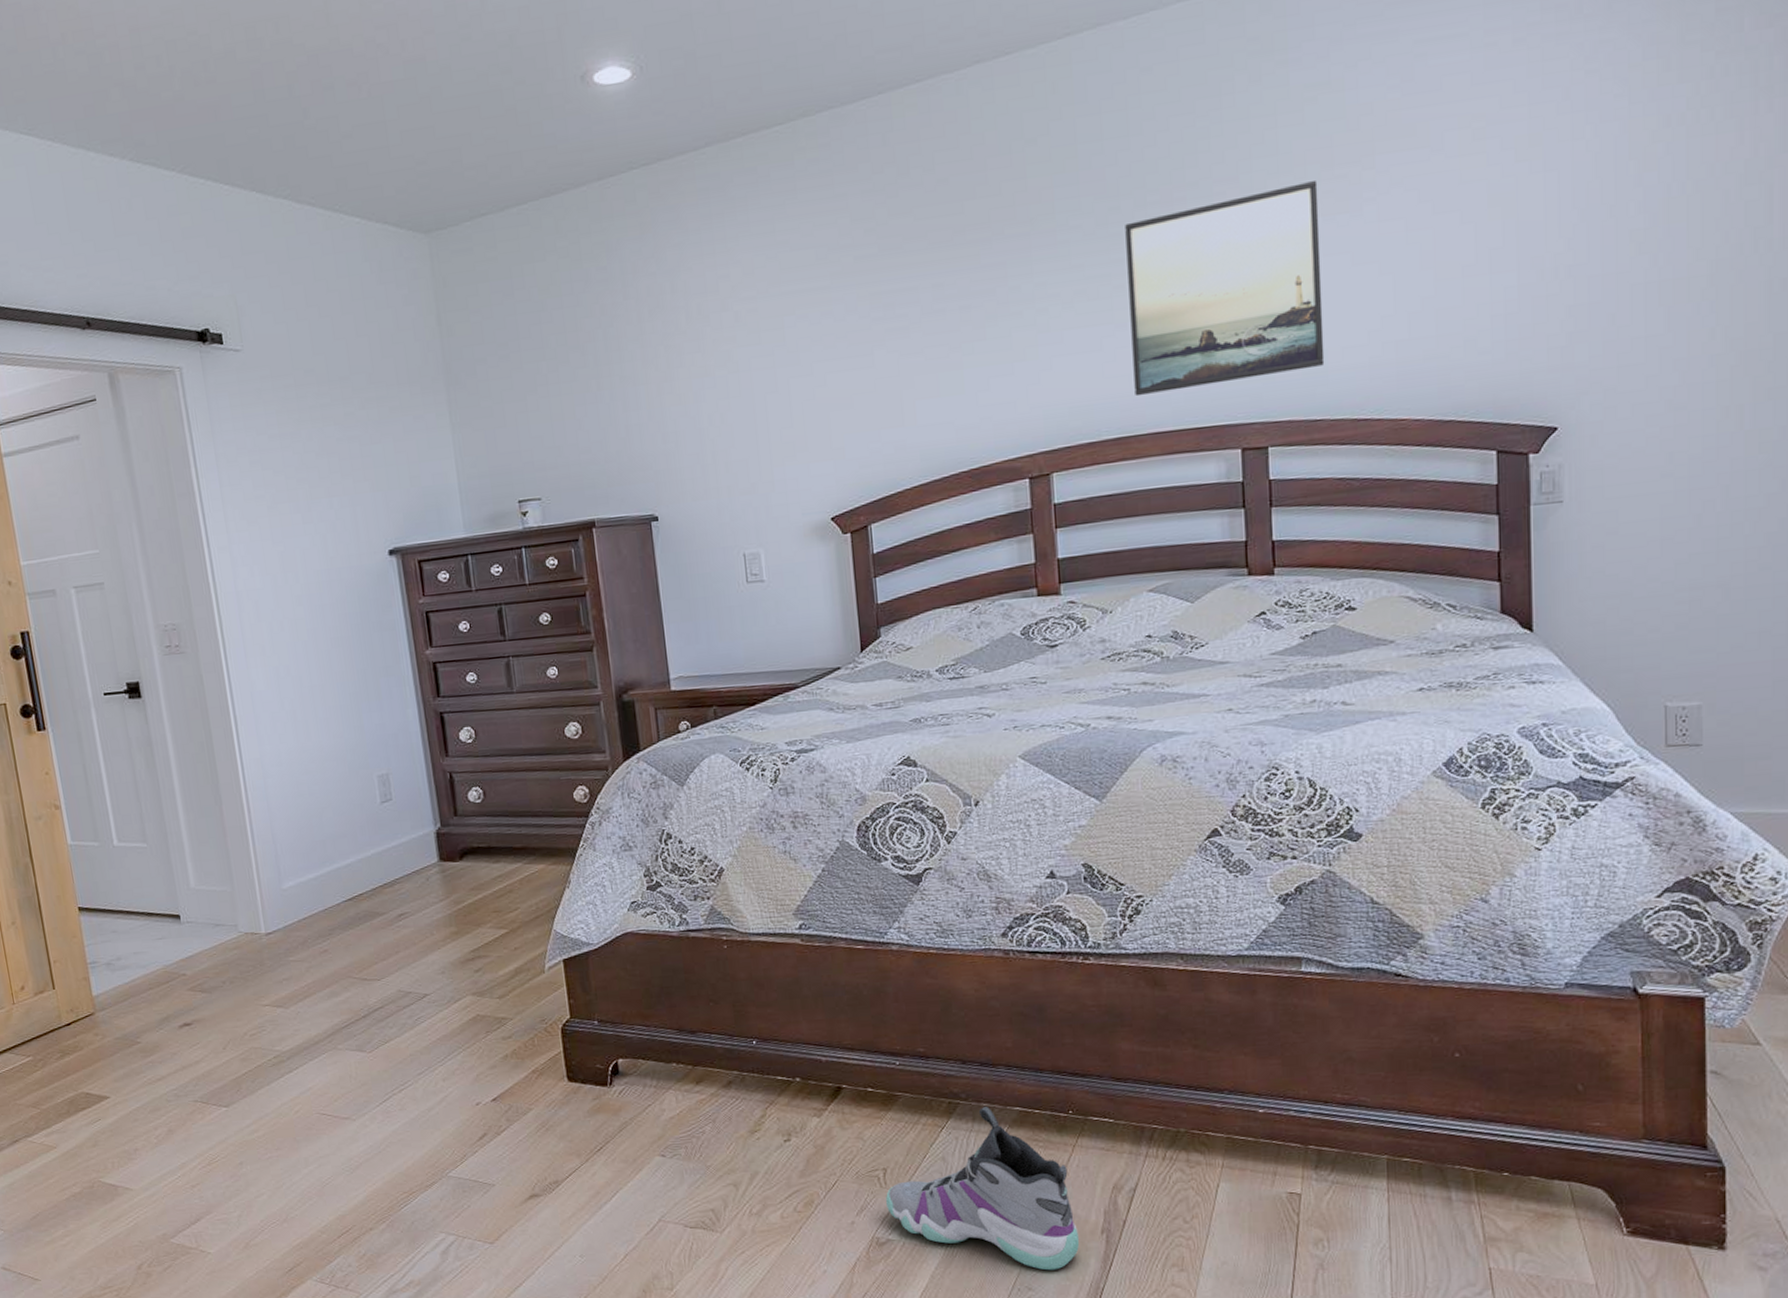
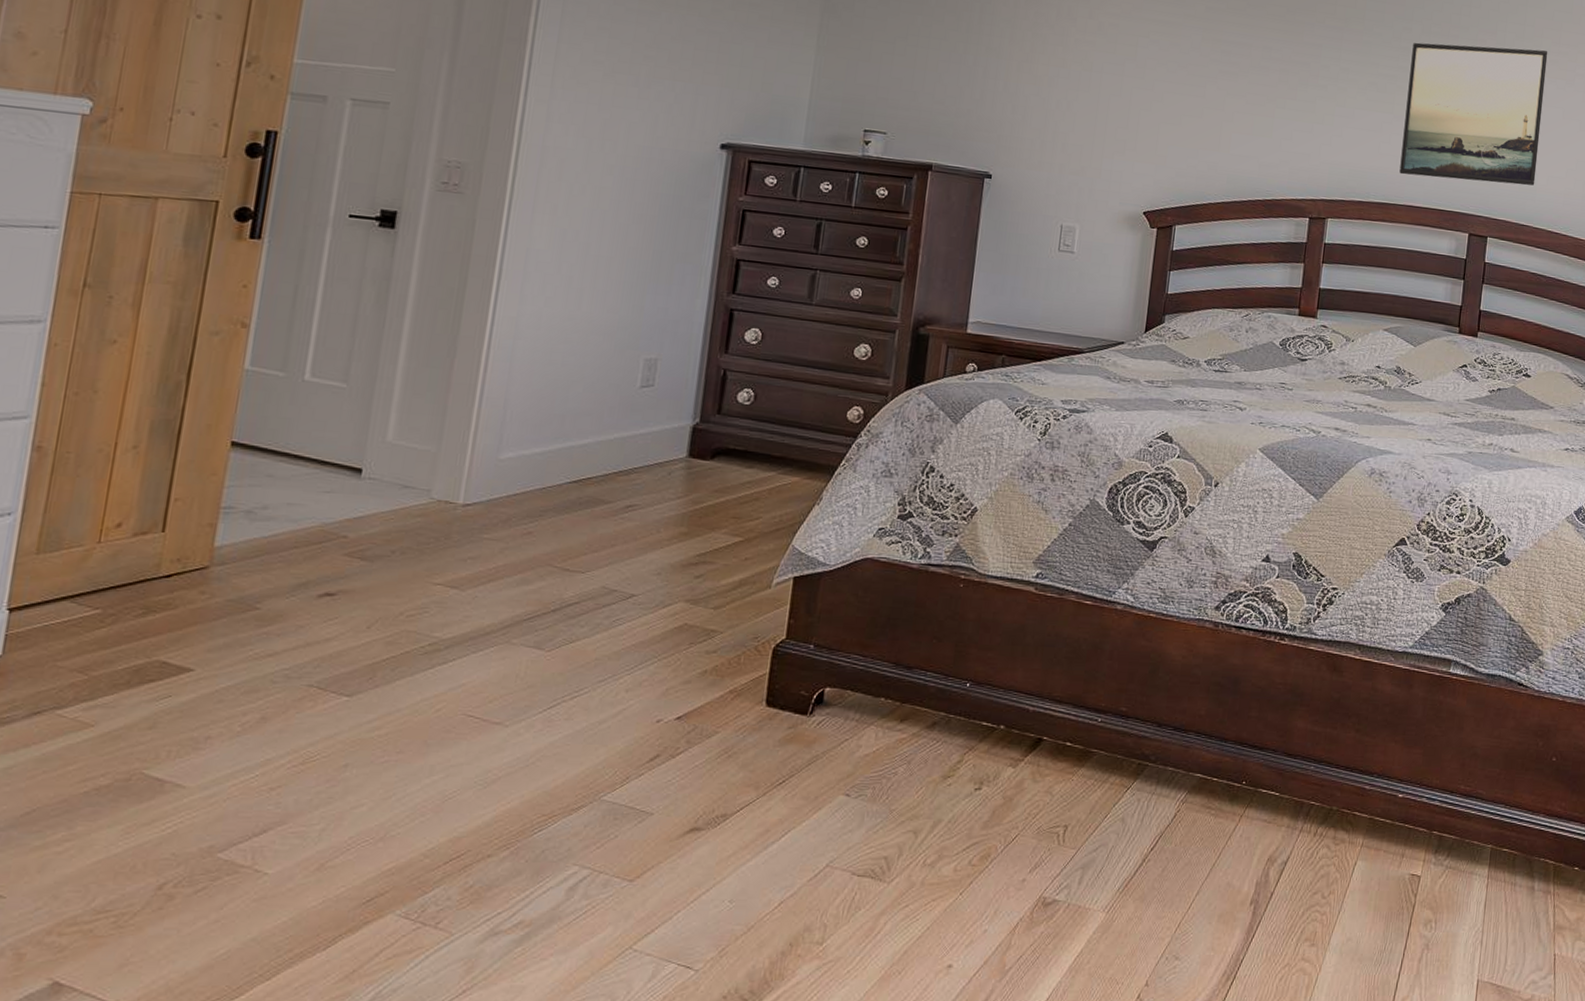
sneaker: present [885,1107,1080,1271] -> none [1059,771,1232,940]

